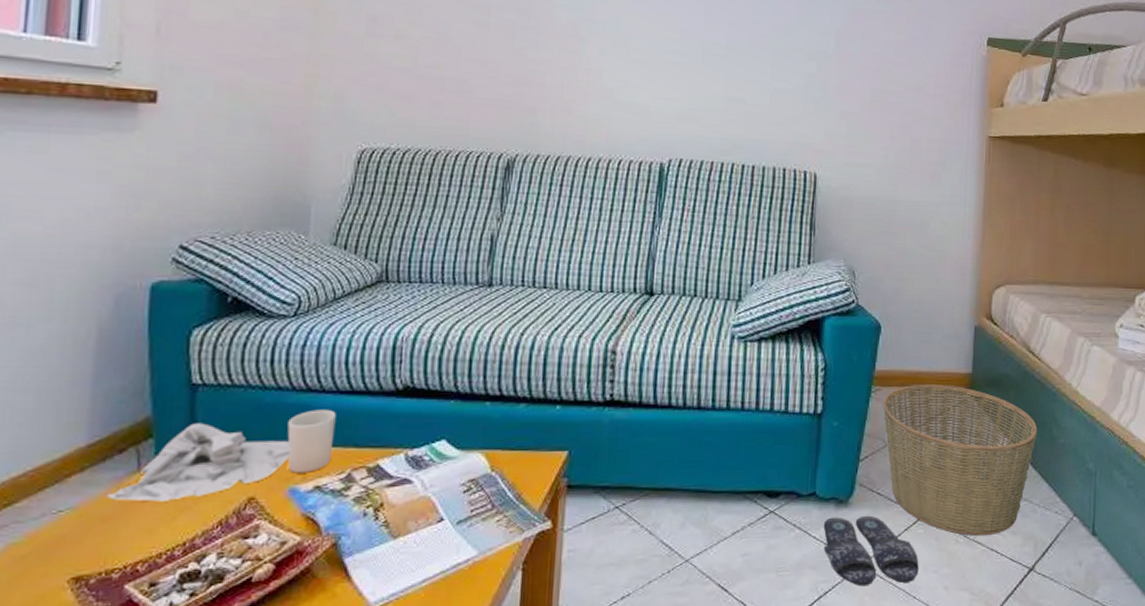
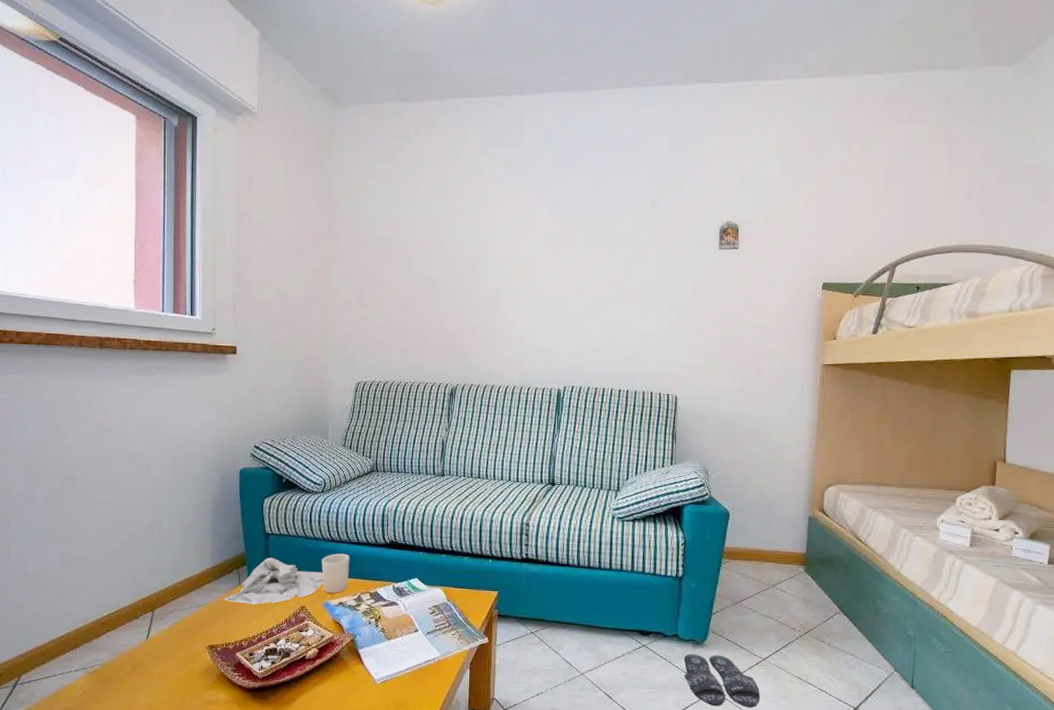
basket: present [883,385,1038,536] -> none [731,560,863,679]

